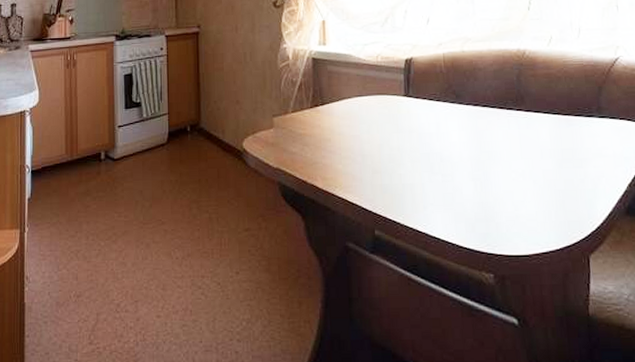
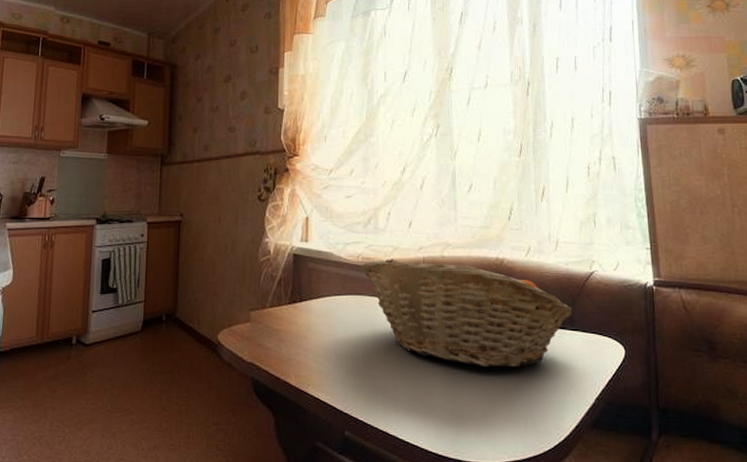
fruit basket: none [381,58,600,160] -> present [362,261,573,368]

